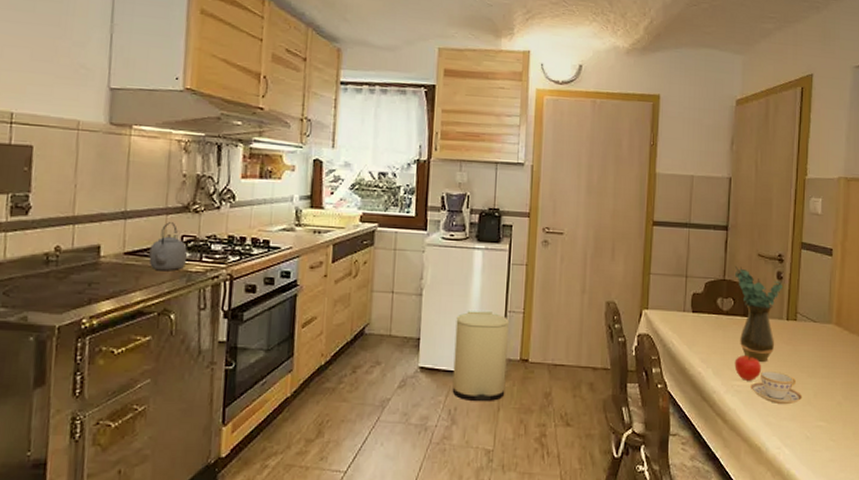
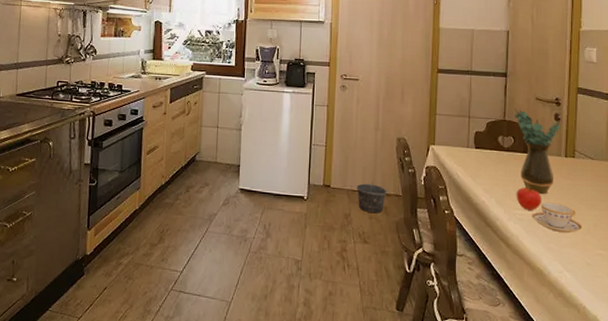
teakettle: present [149,222,187,271] -> none [34,71,62,109]
pedal bin: present [452,311,509,401] -> none [267,143,313,219]
bucket: none [558,351,594,391] -> present [356,179,387,214]

